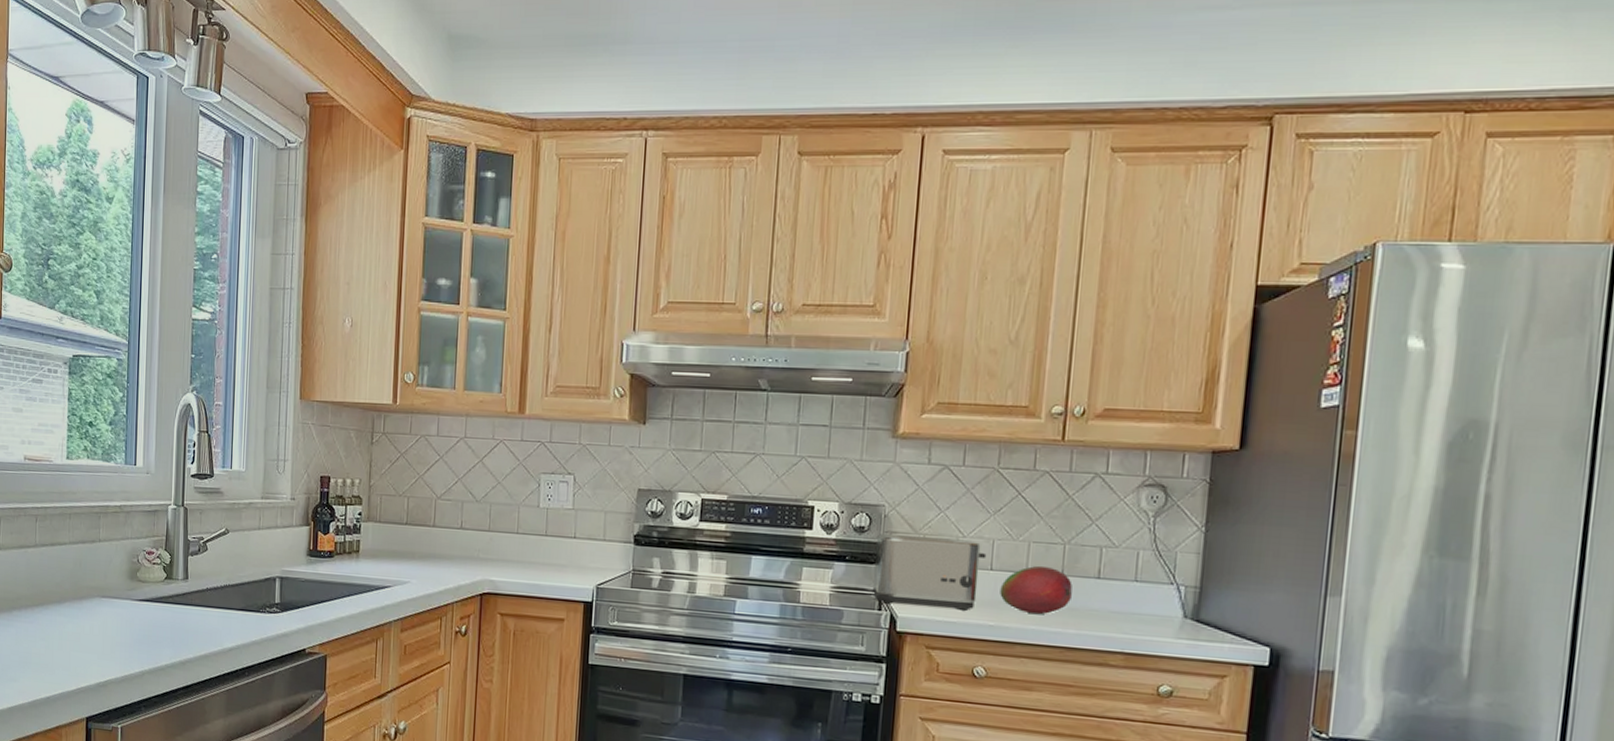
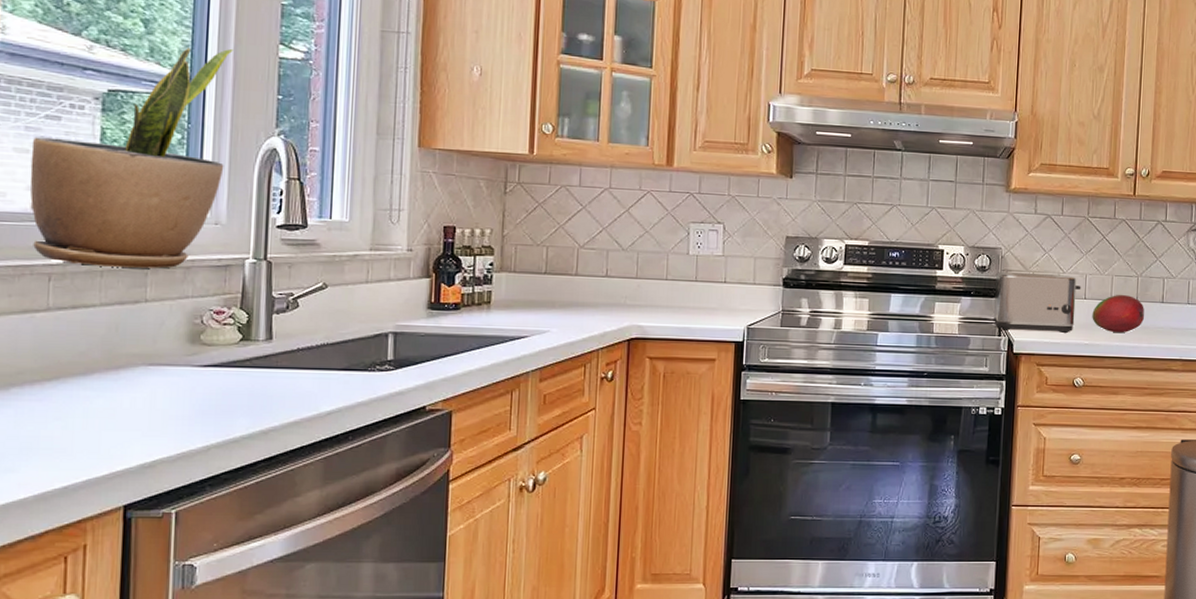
potted plant: none [23,314,159,513] -> present [30,48,233,269]

